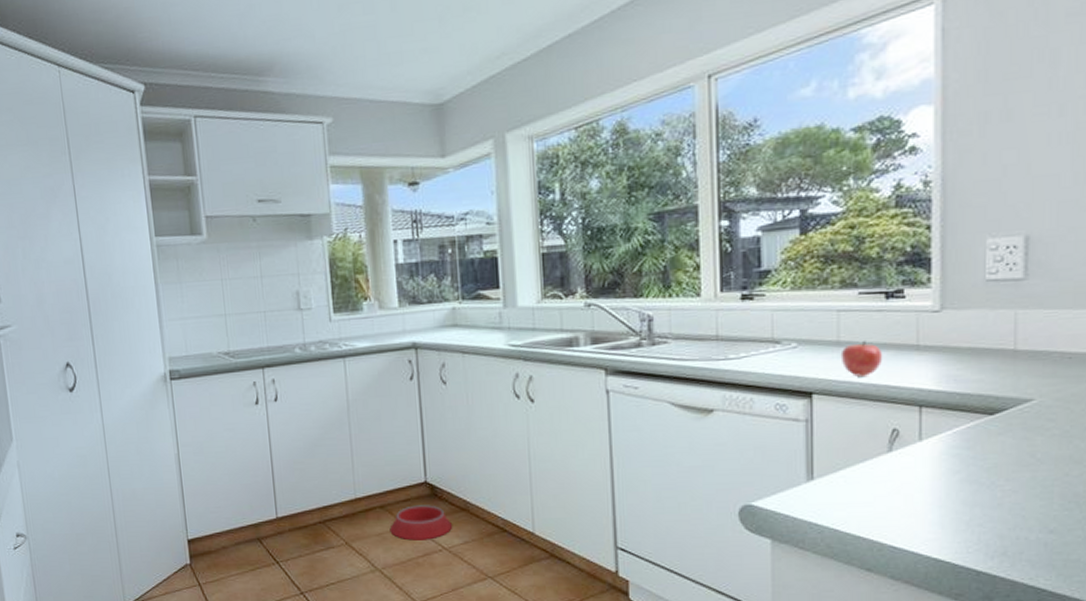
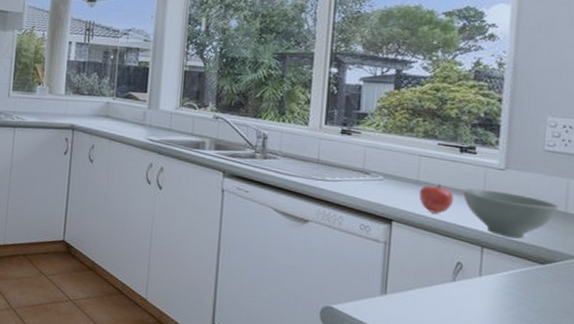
pet bowl: present [390,505,453,541] -> none [27,258,80,290]
bowl: none [892,337,1007,391] -> present [462,188,559,239]

